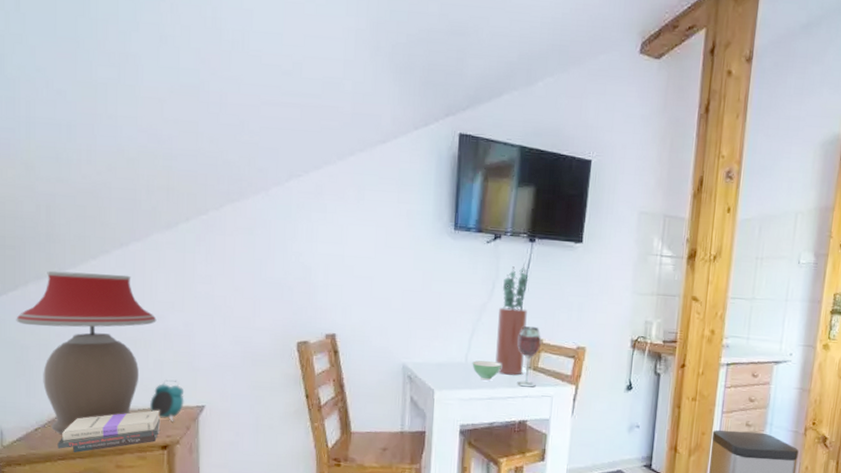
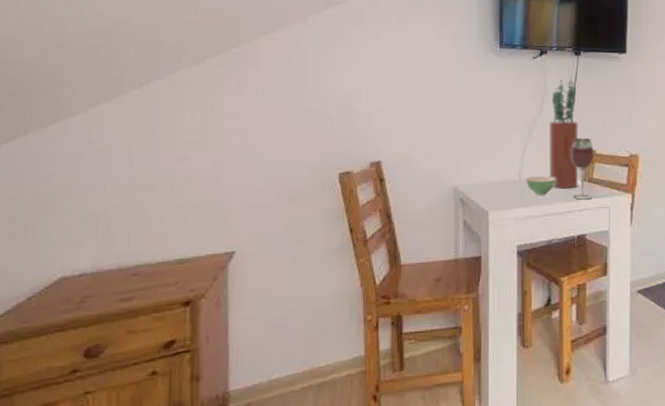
table lamp: present [16,270,157,434] -> none [11,115,180,300]
books: present [57,410,161,453] -> none [55,261,183,322]
alarm clock: present [149,379,185,423] -> none [169,226,211,274]

